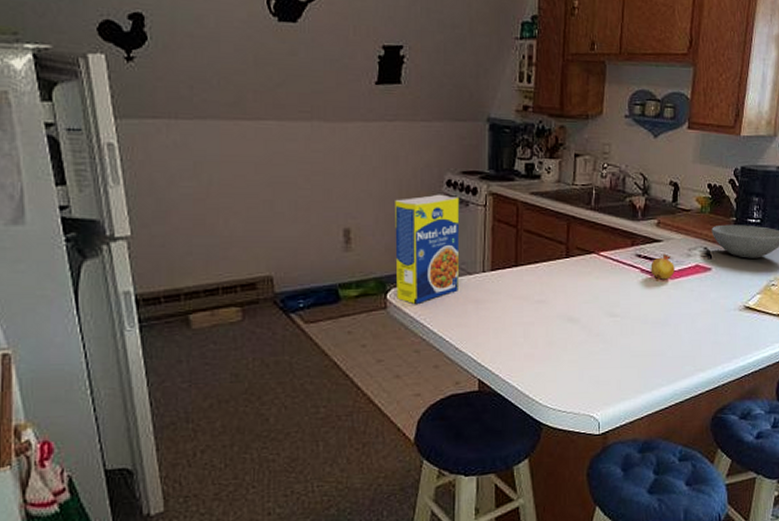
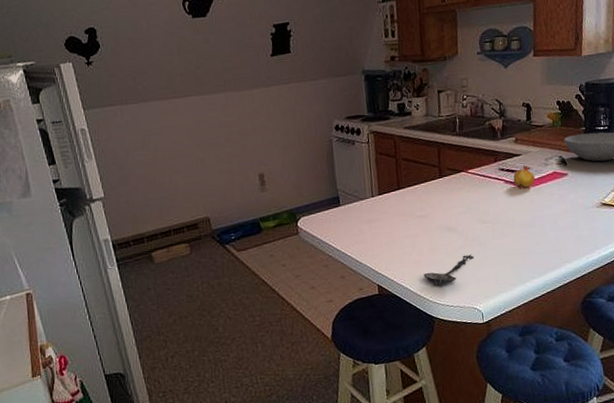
legume: present [395,194,460,305] -> none [296,137,354,229]
spoon: none [535,352,597,387] -> present [423,254,475,286]

